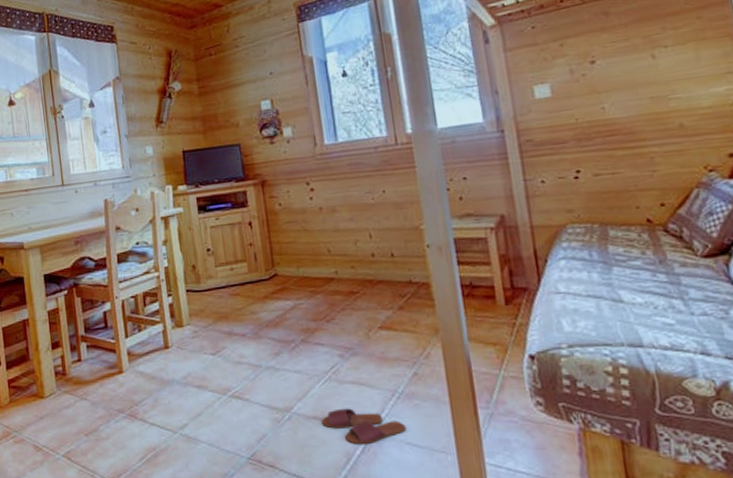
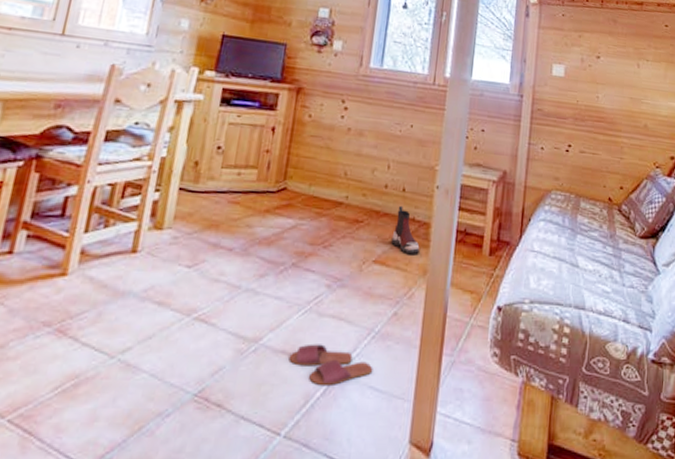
boot: none [390,270,425,317] -> present [391,205,420,255]

